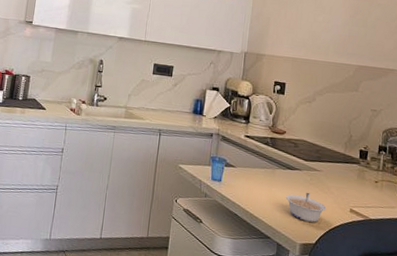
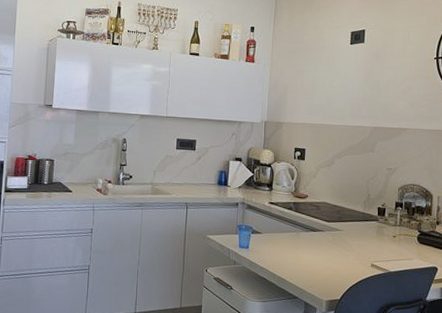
legume: present [285,192,327,223] -> none [310,251,349,279]

